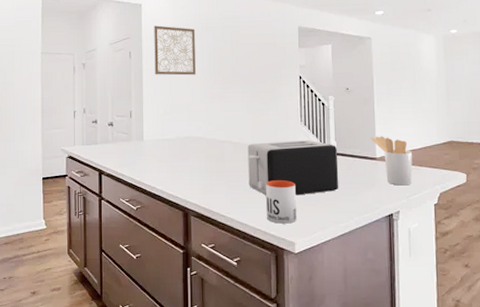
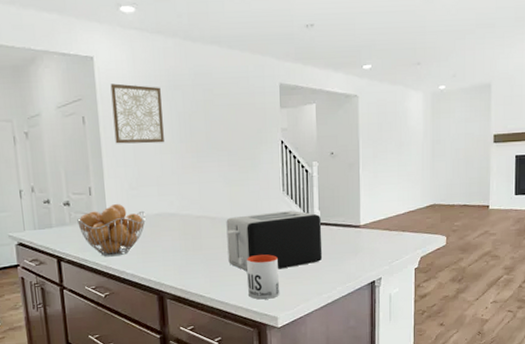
fruit basket: none [118,126,176,173] -> present [77,203,145,257]
utensil holder: present [371,136,413,186] -> none [355,202,396,253]

